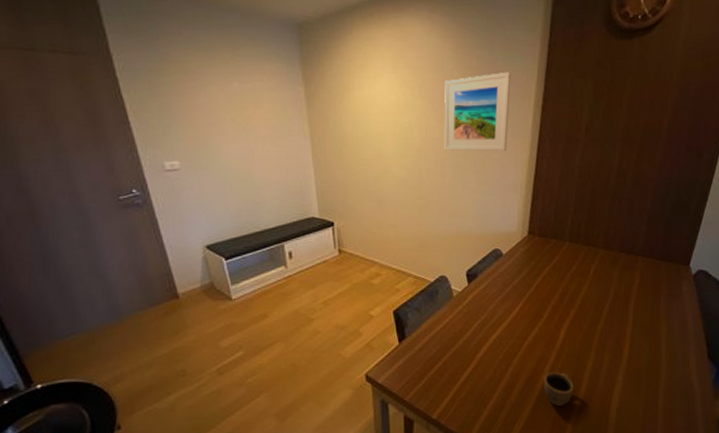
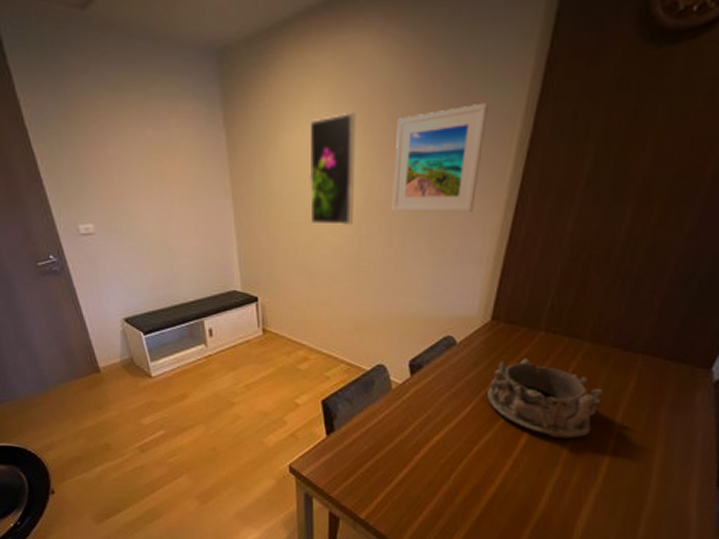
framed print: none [375,74,413,162] -> present [309,111,356,226]
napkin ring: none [531,264,617,329] -> present [487,359,603,439]
cup: present [543,372,574,407] -> none [492,484,530,522]

